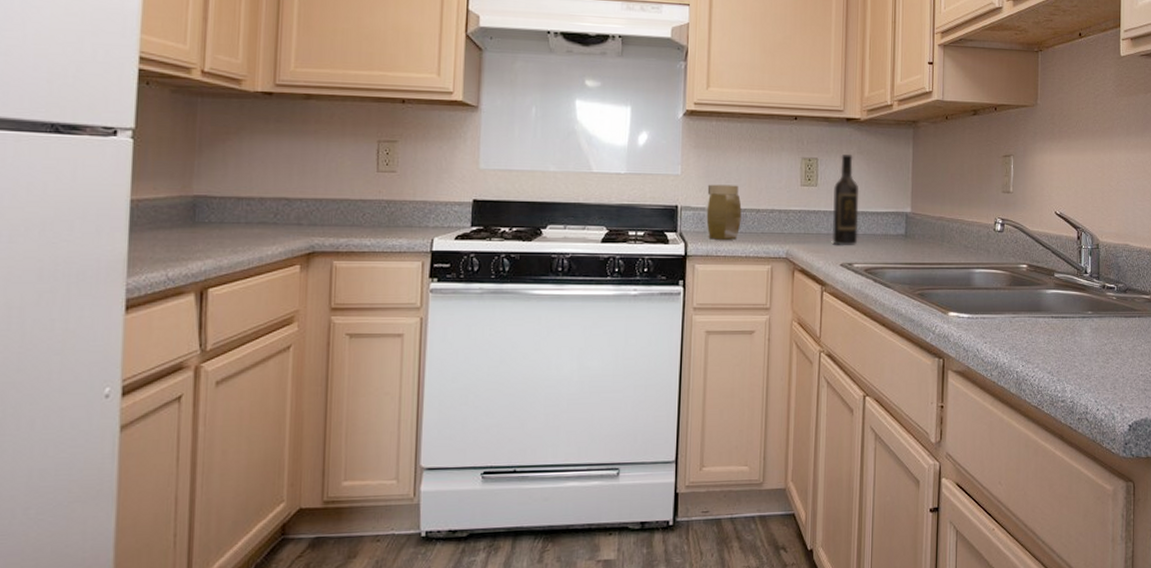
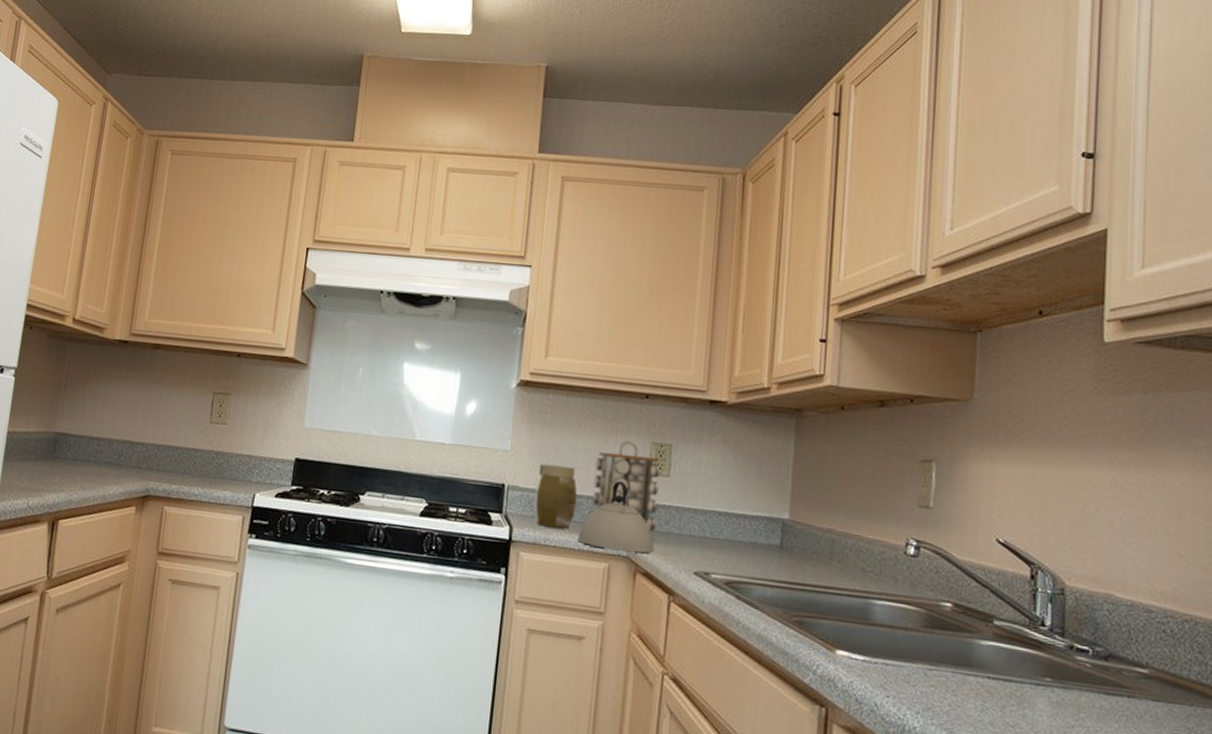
kettle: none [744,192,808,254] -> present [578,480,654,554]
spice rack: none [754,158,810,234] -> present [591,440,660,532]
wine bottle: present [831,153,859,246] -> none [685,441,723,552]

